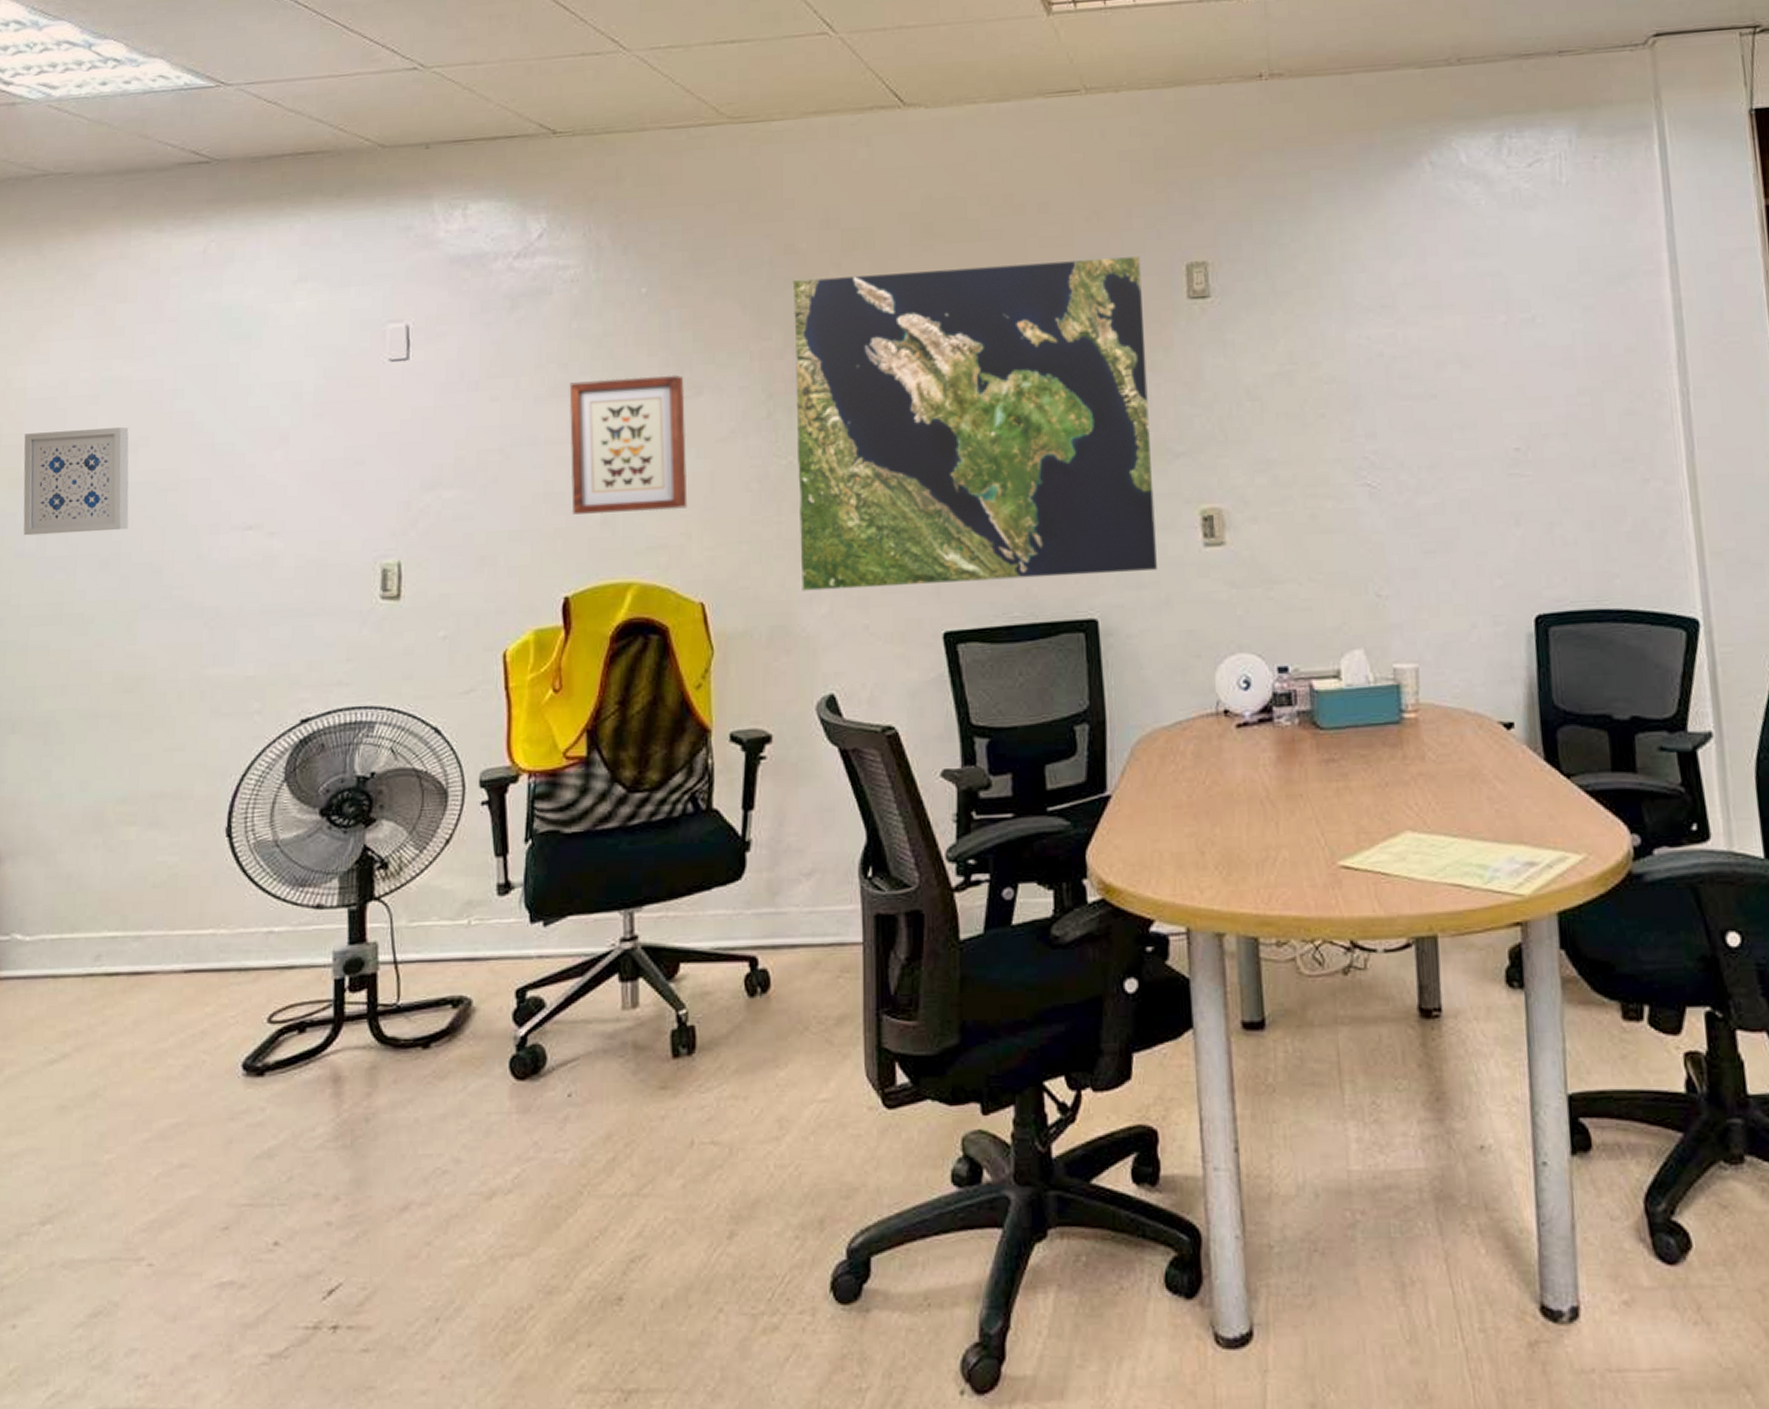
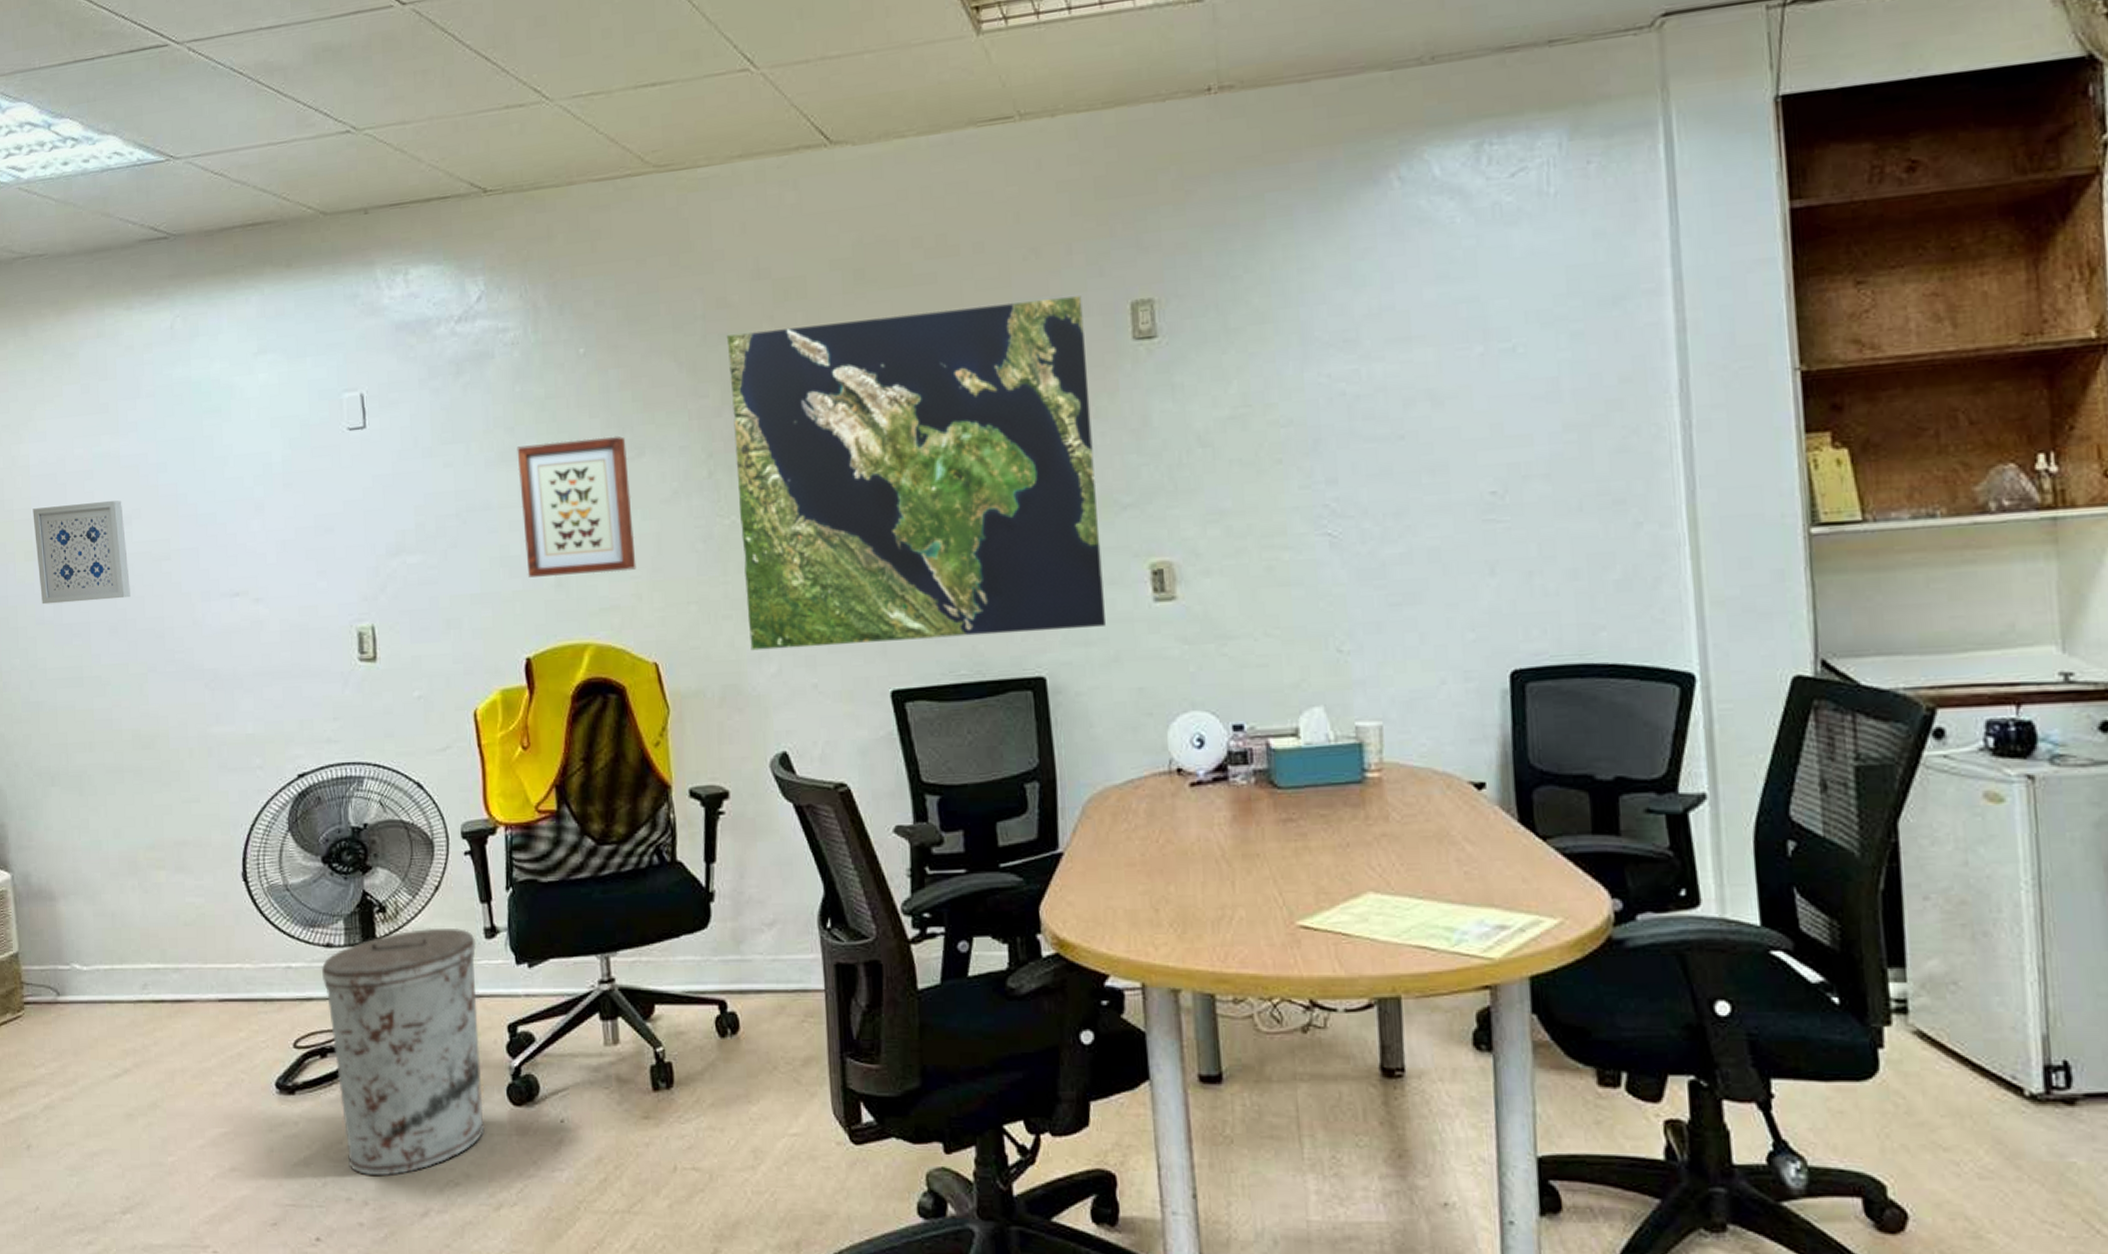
trash can: none [309,885,486,1167] -> present [322,928,485,1177]

